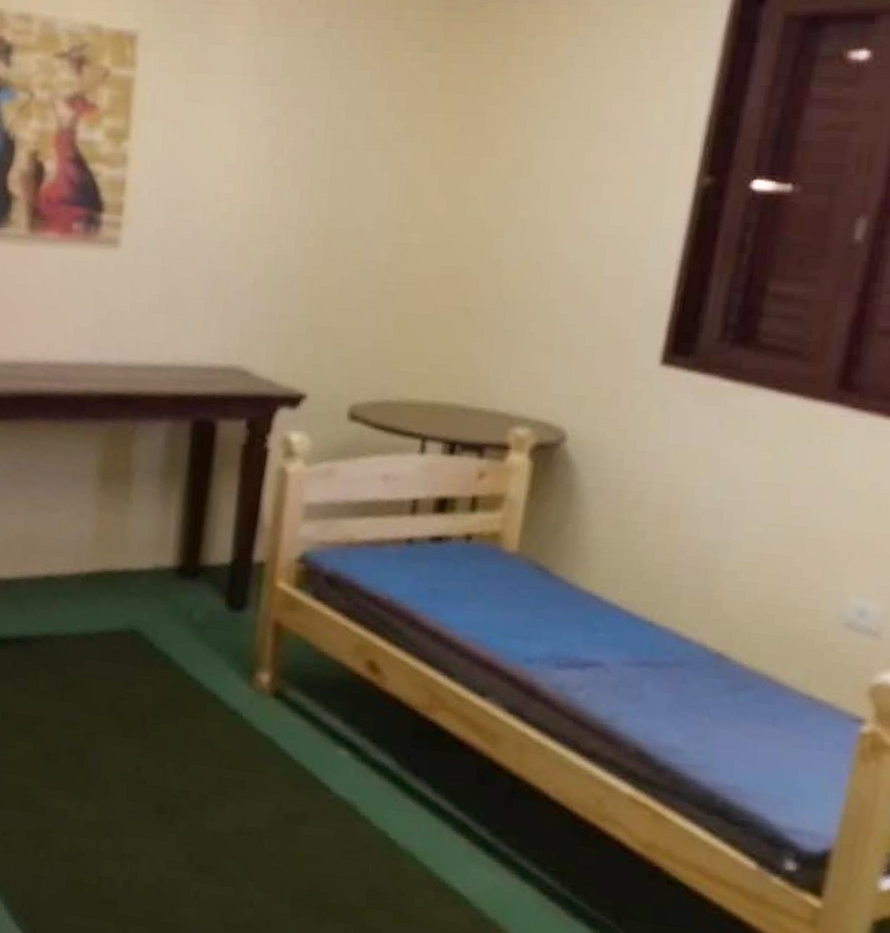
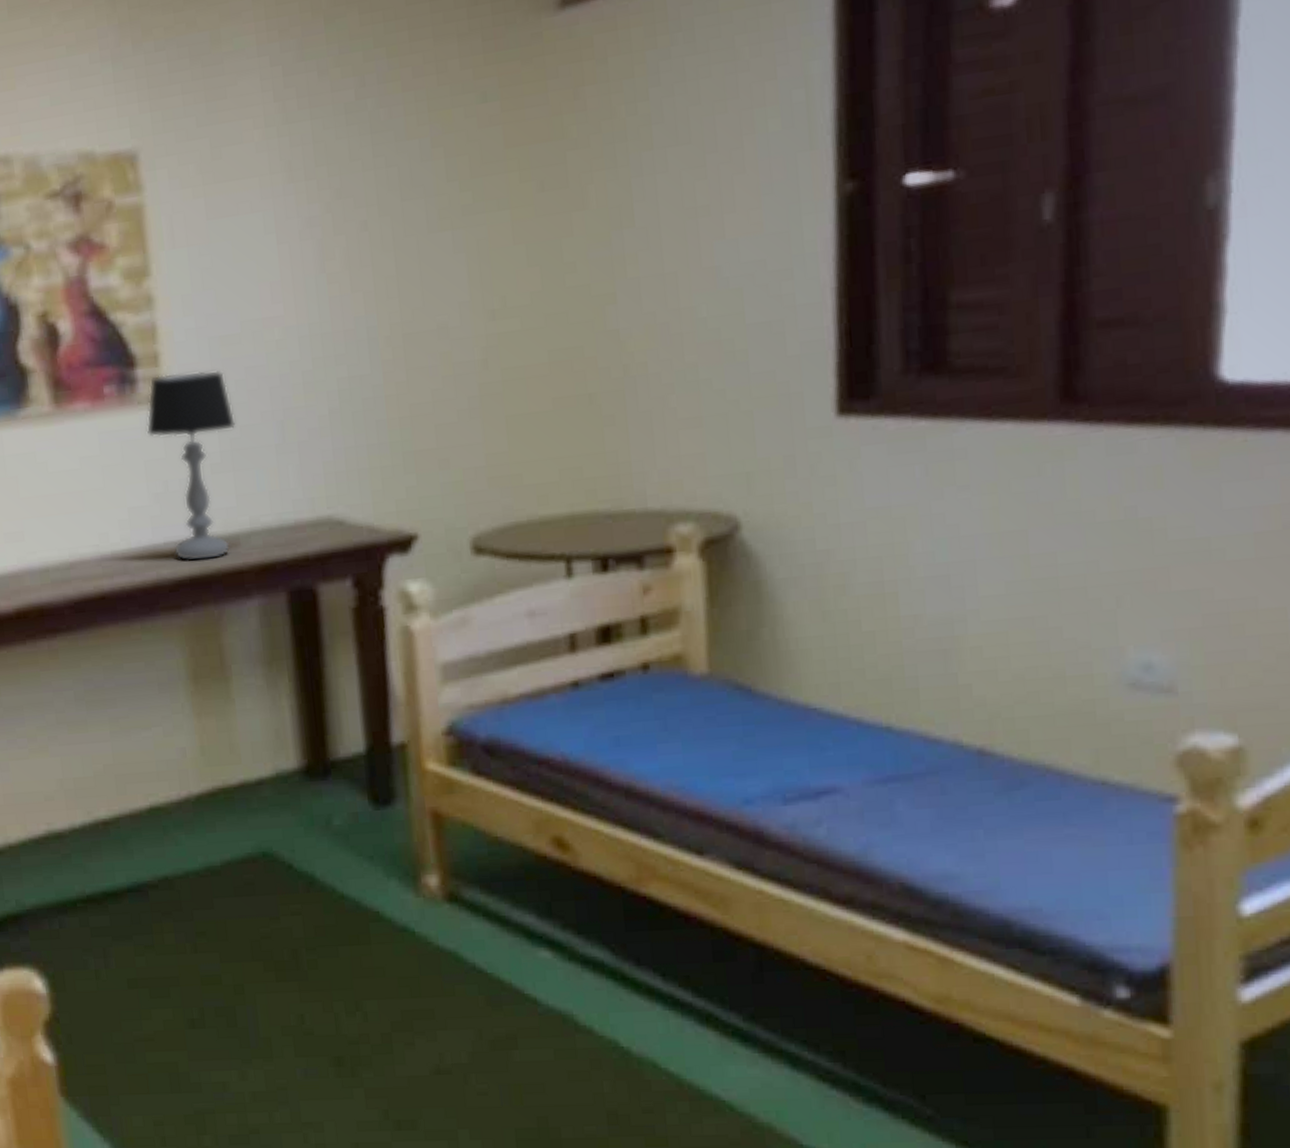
table lamp: none [101,222,177,383] -> present [146,370,236,562]

